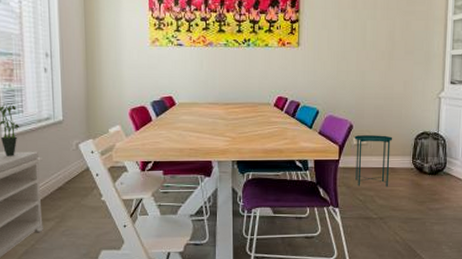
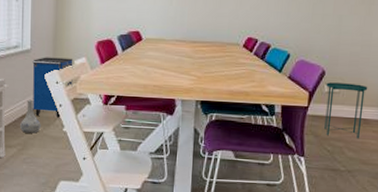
vase: none [57,171,78,205] -> present [20,99,41,134]
cabinet: none [65,127,108,187] -> present [32,57,73,118]

